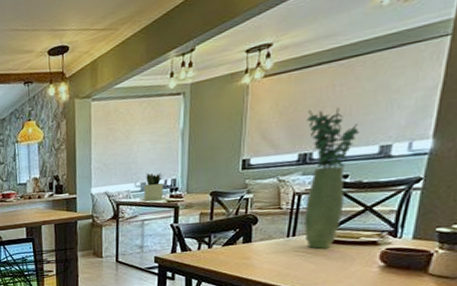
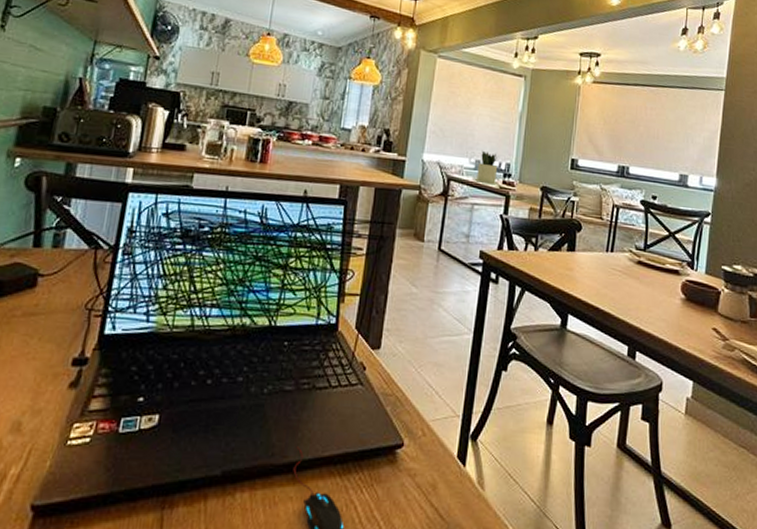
vase: present [304,107,359,249] -> none [621,124,664,271]

